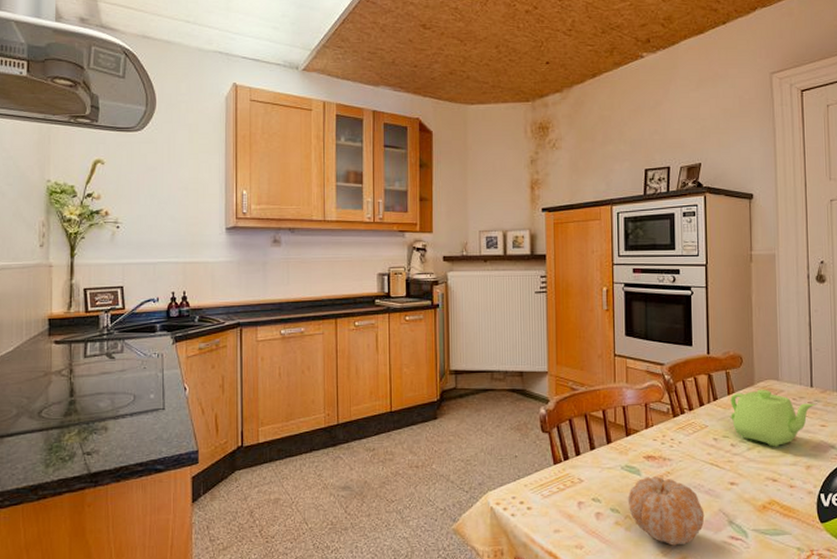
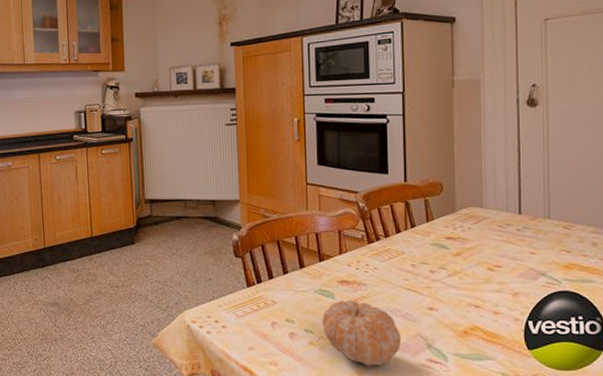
teapot: present [730,389,816,447] -> none [429,216,525,274]

